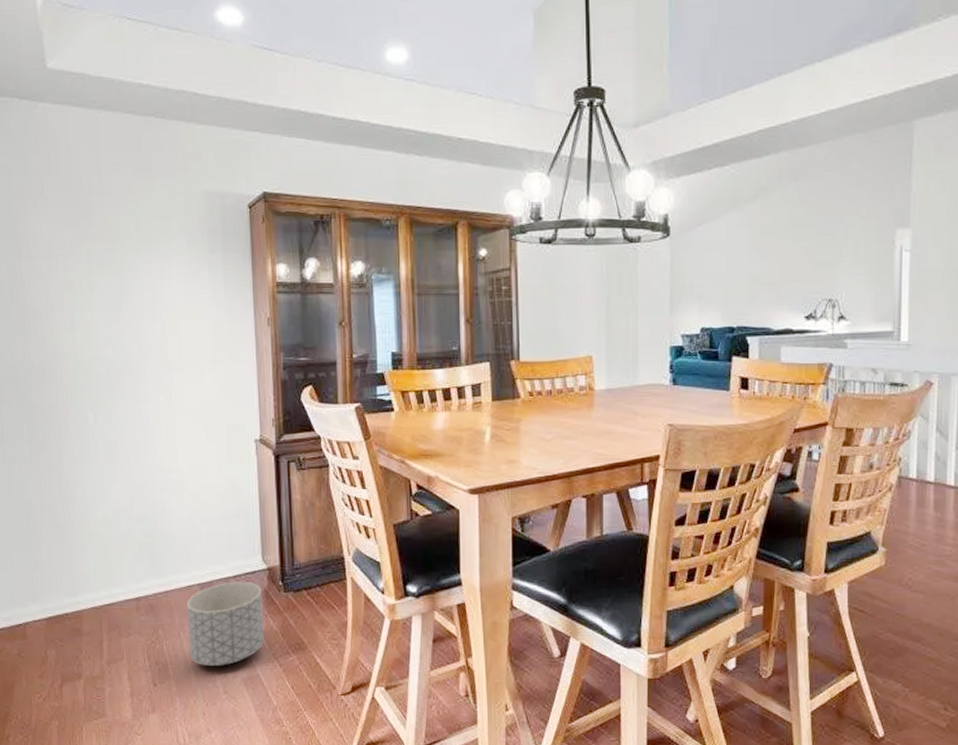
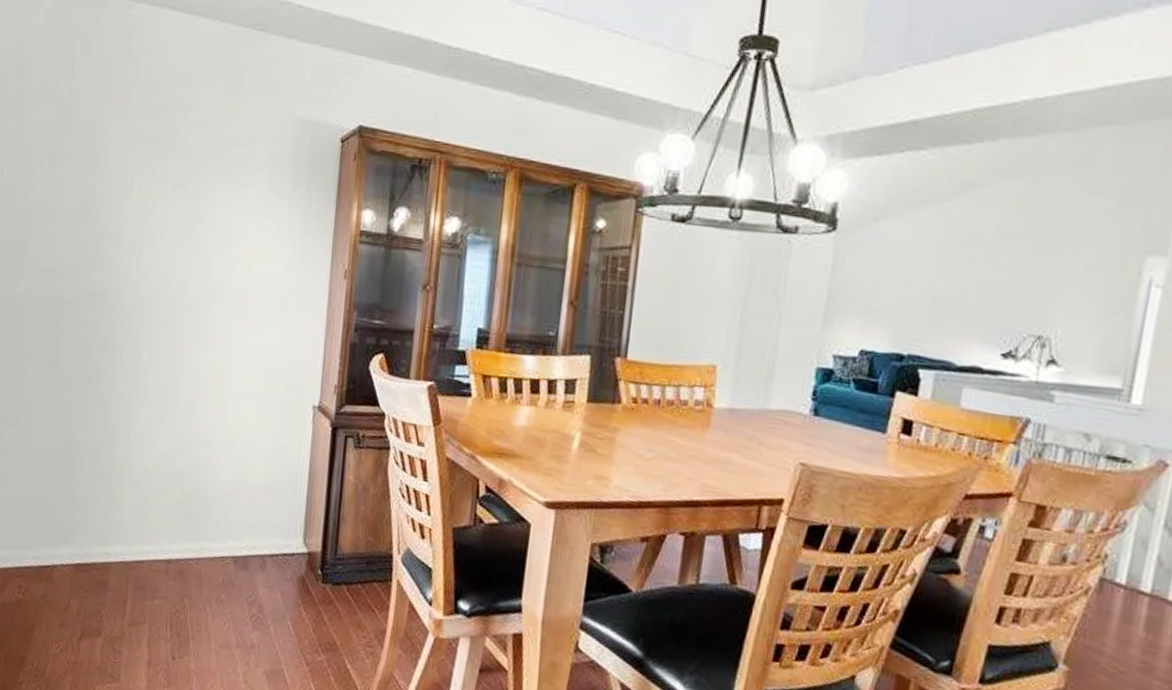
planter: present [187,581,264,666] -> none [213,560,298,653]

